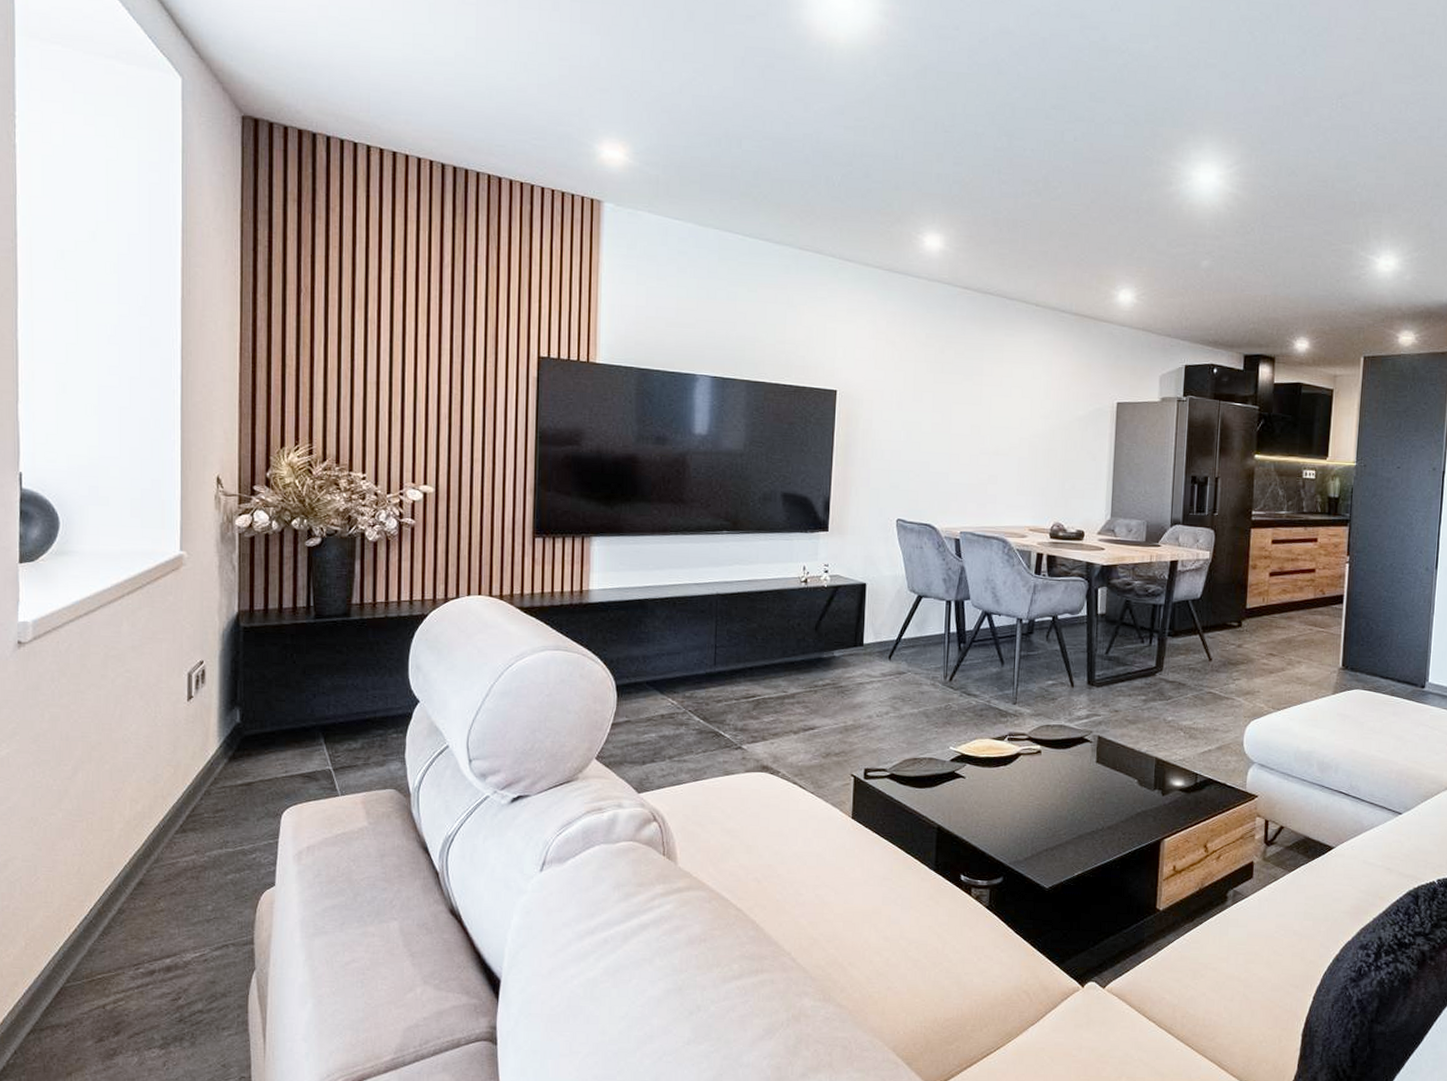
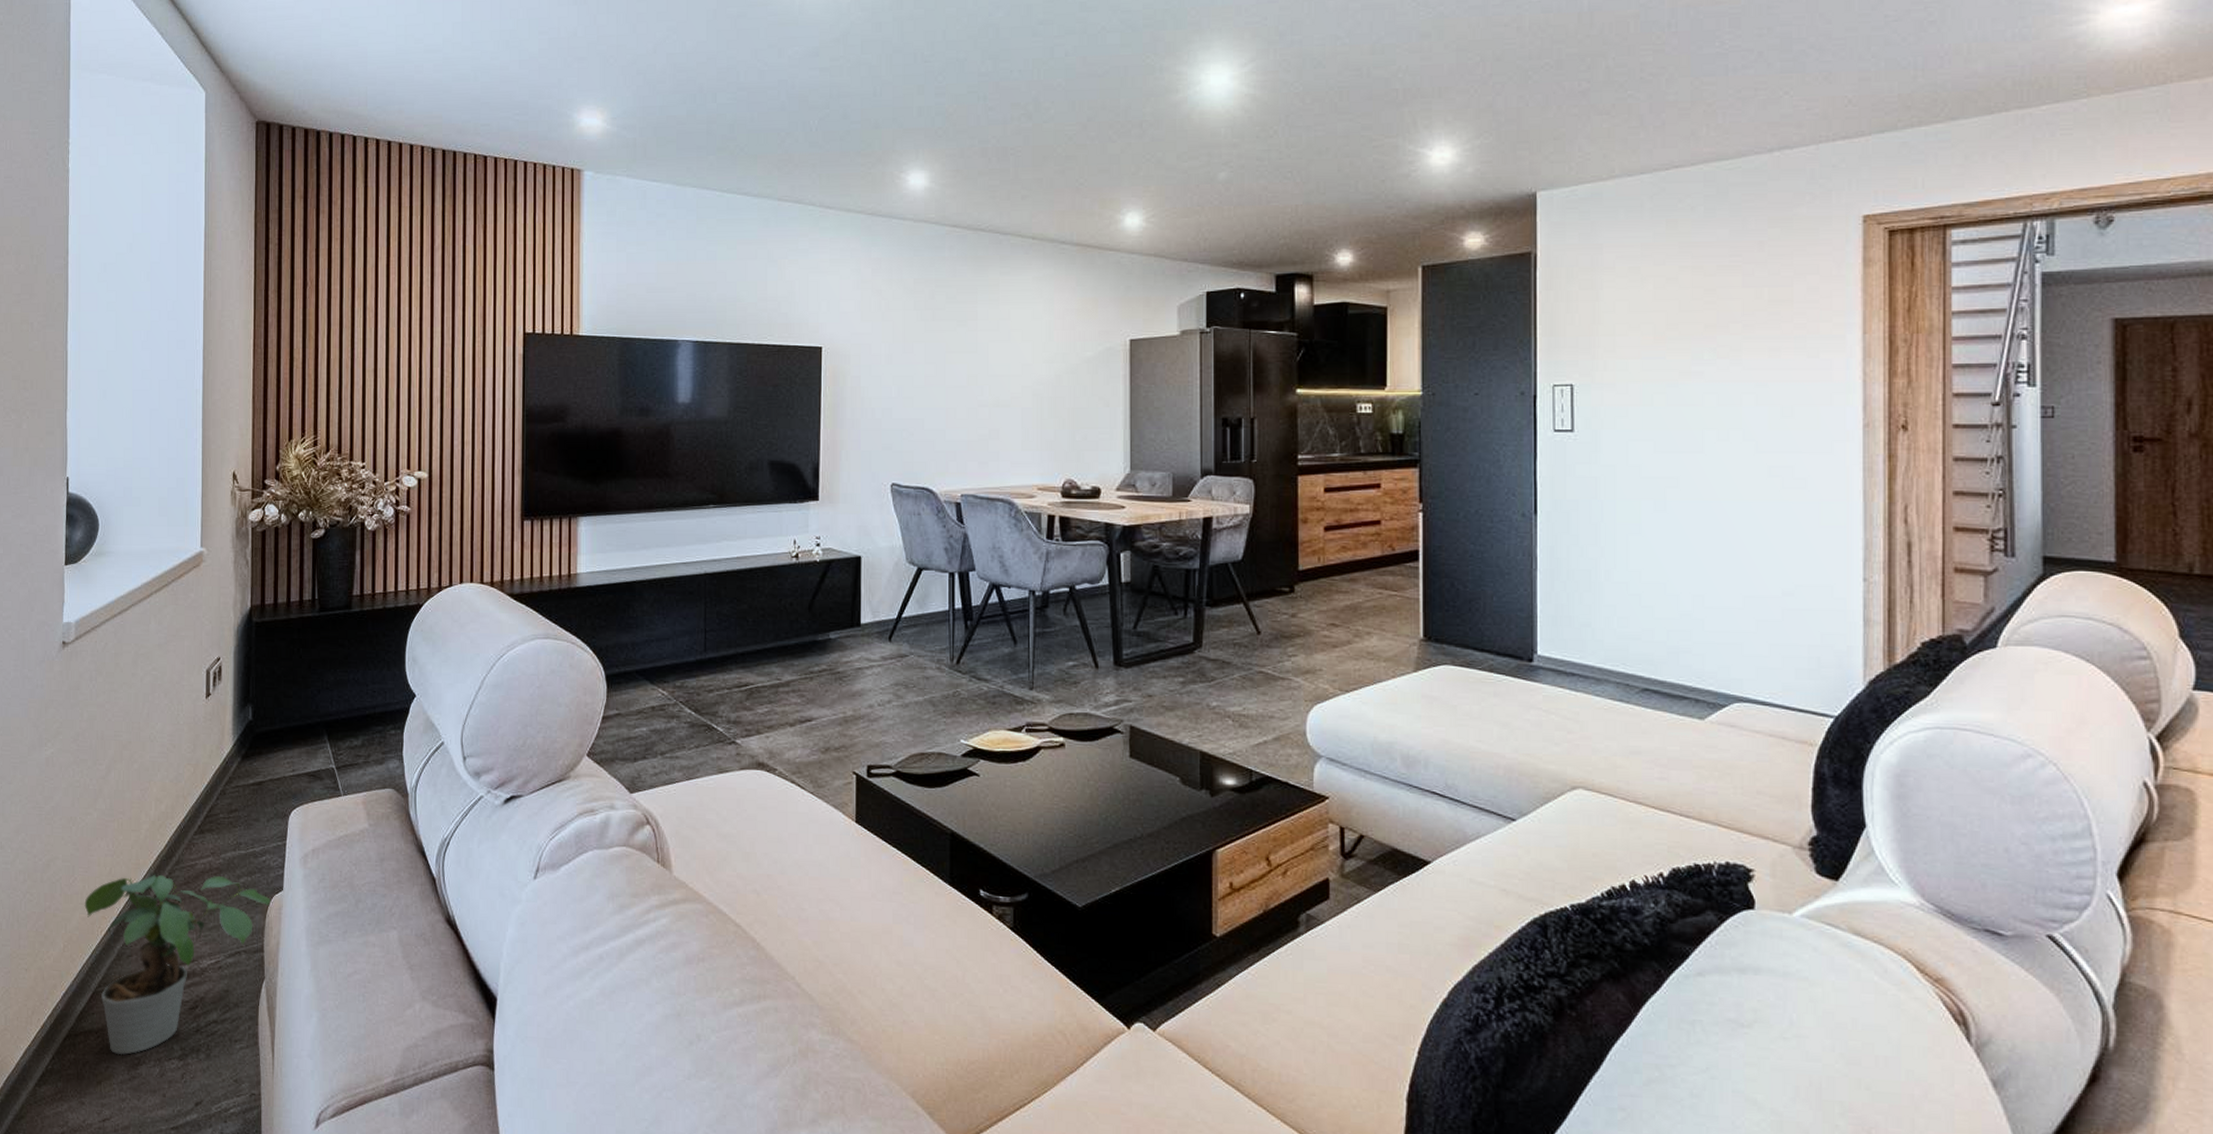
potted plant: none [49,872,264,1047] -> present [84,874,273,1056]

